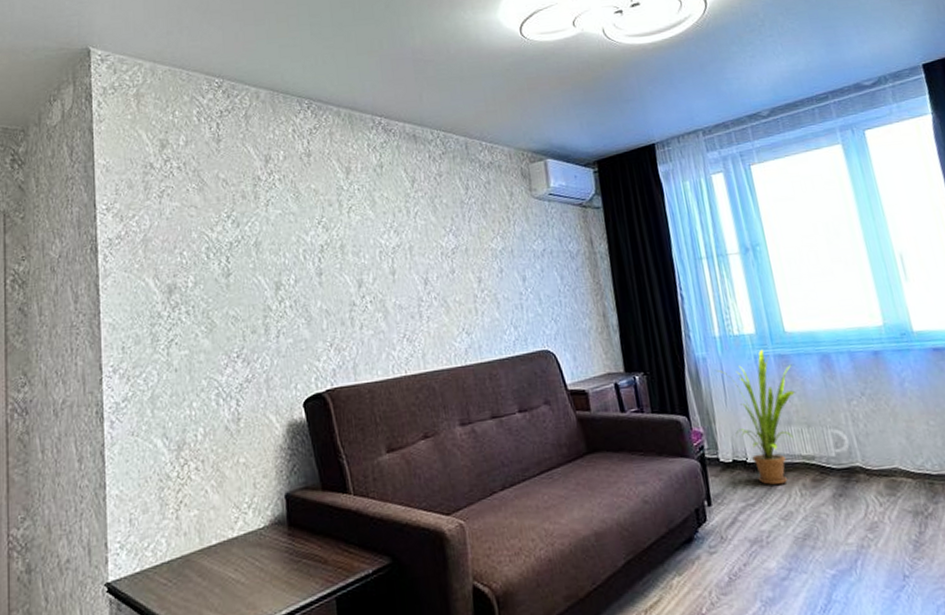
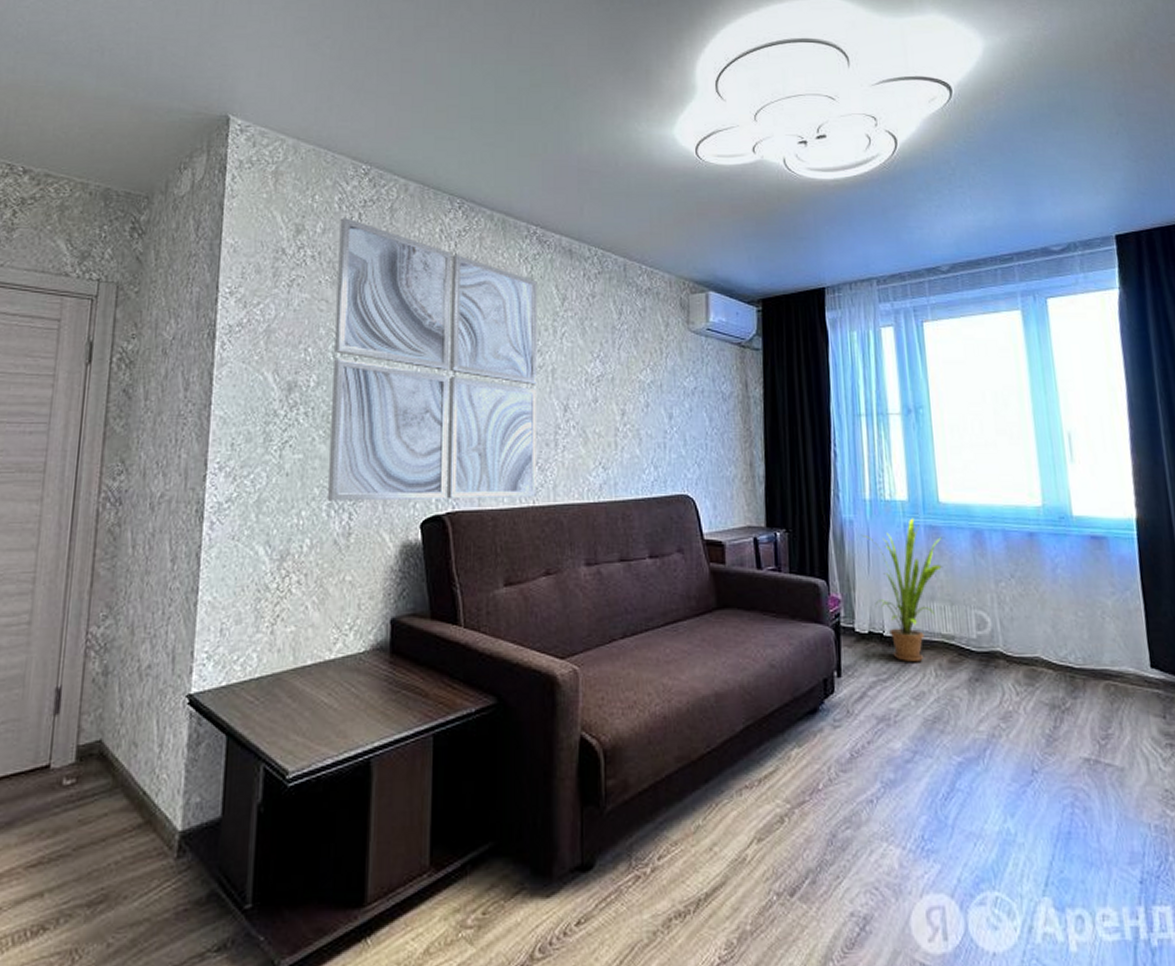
wall art: none [200,128,408,391] -> present [326,216,538,501]

